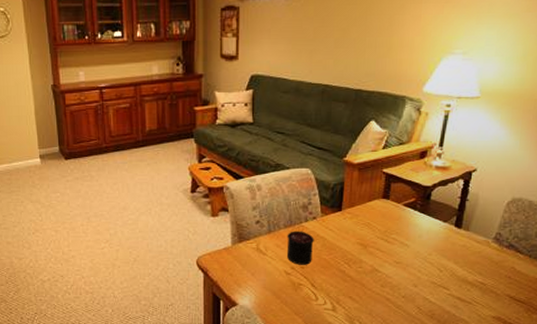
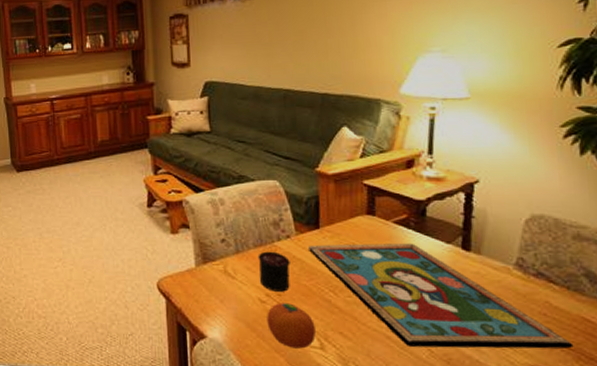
fruit: none [290,274,330,311] -> present [267,303,316,349]
framed painting: none [331,222,526,306] -> present [309,243,574,349]

